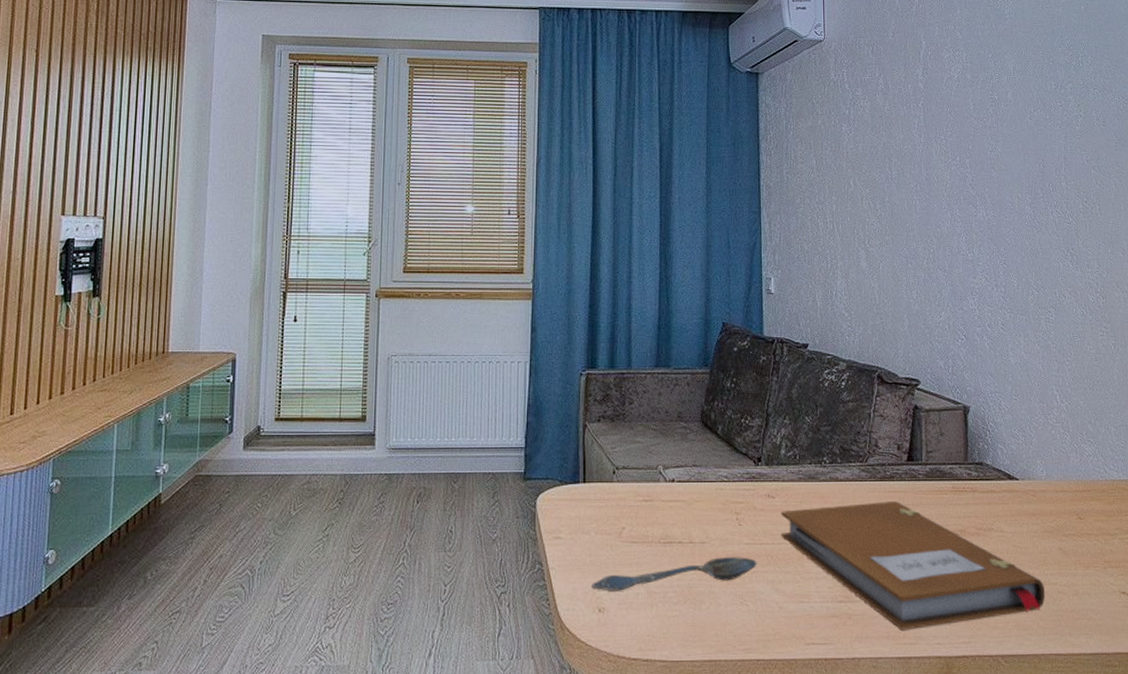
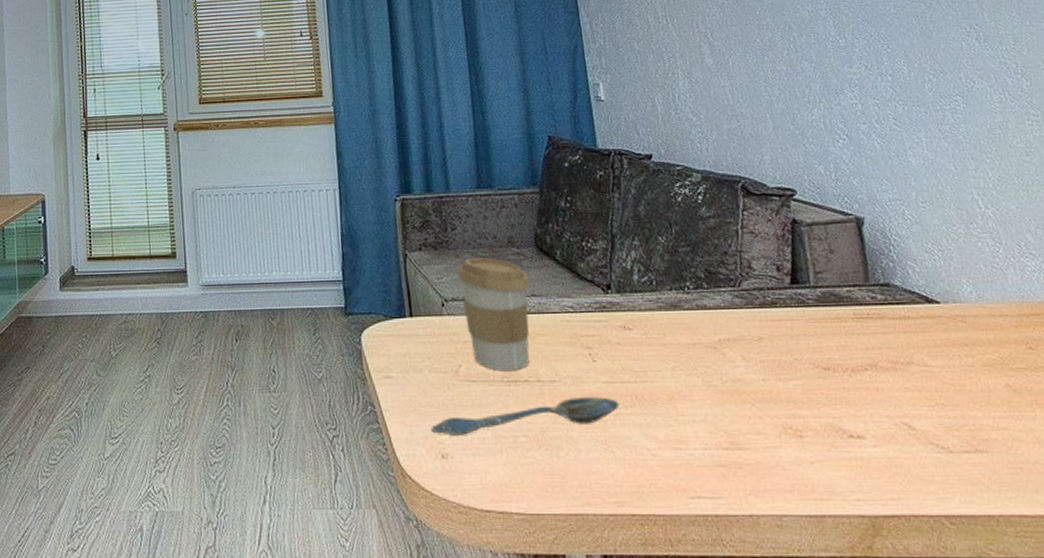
coffee cup: none [629,430,693,534] -> present [457,258,530,371]
notebook: present [781,501,1046,630] -> none [641,331,996,483]

